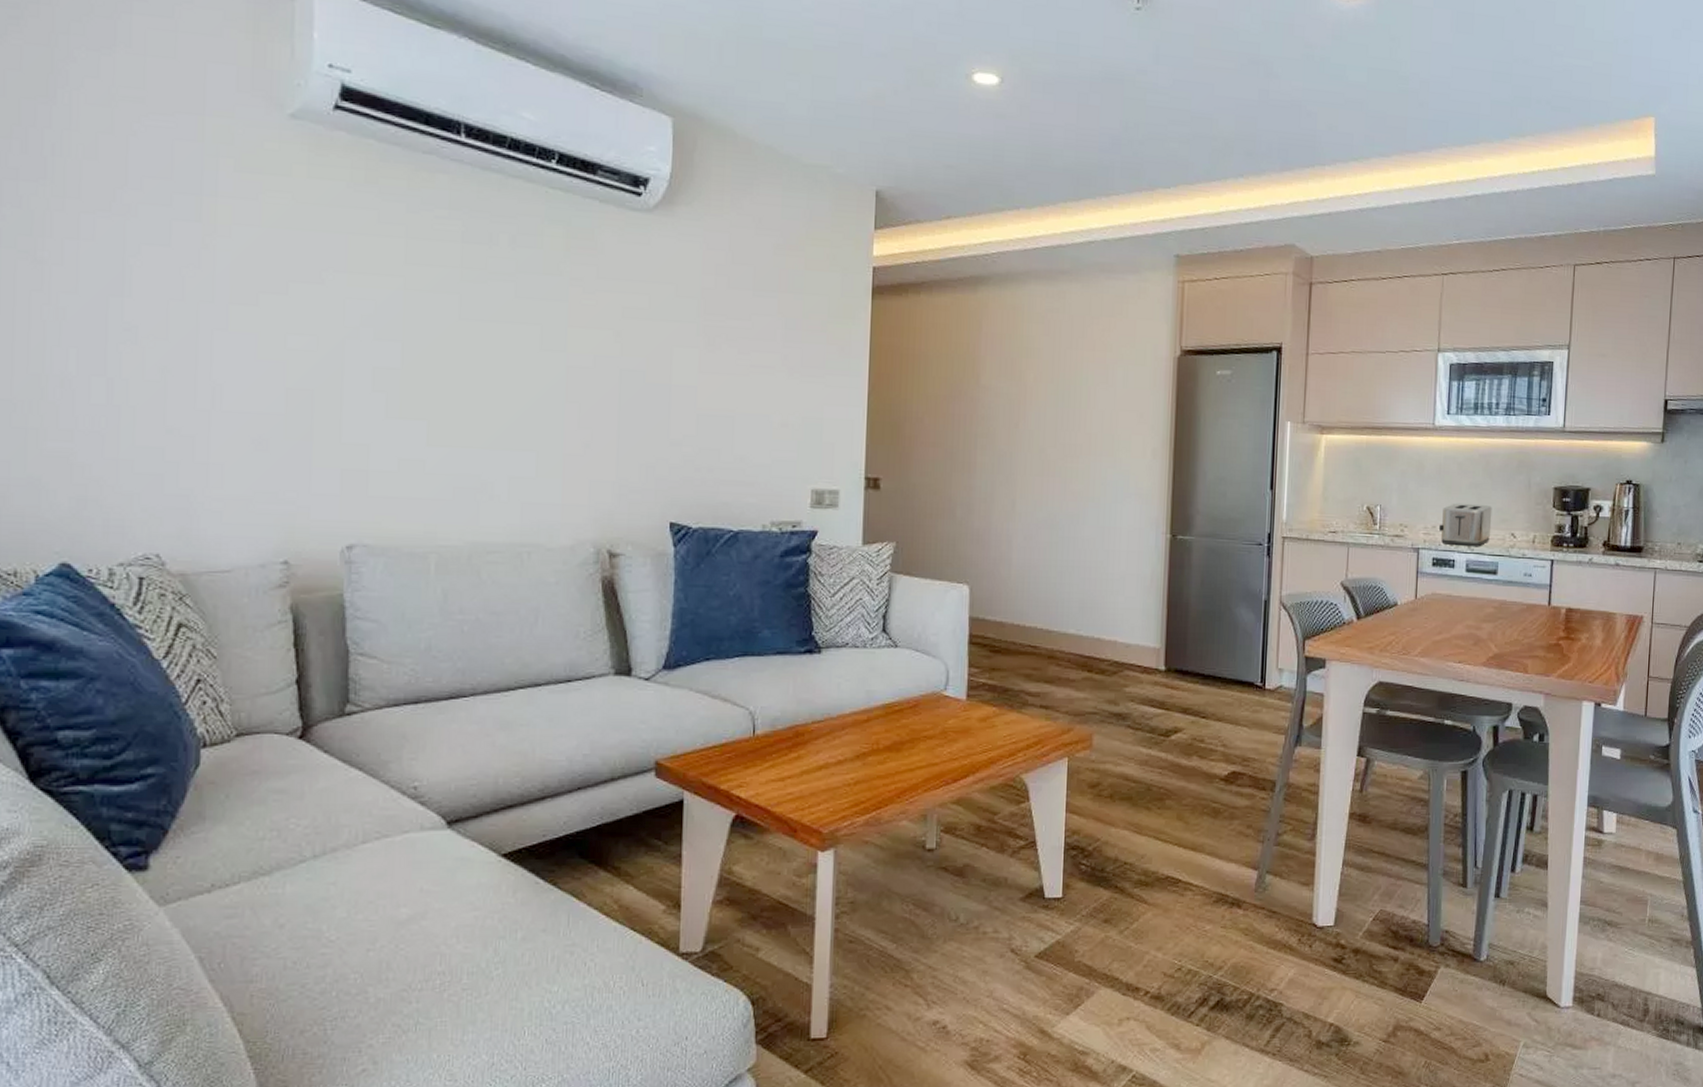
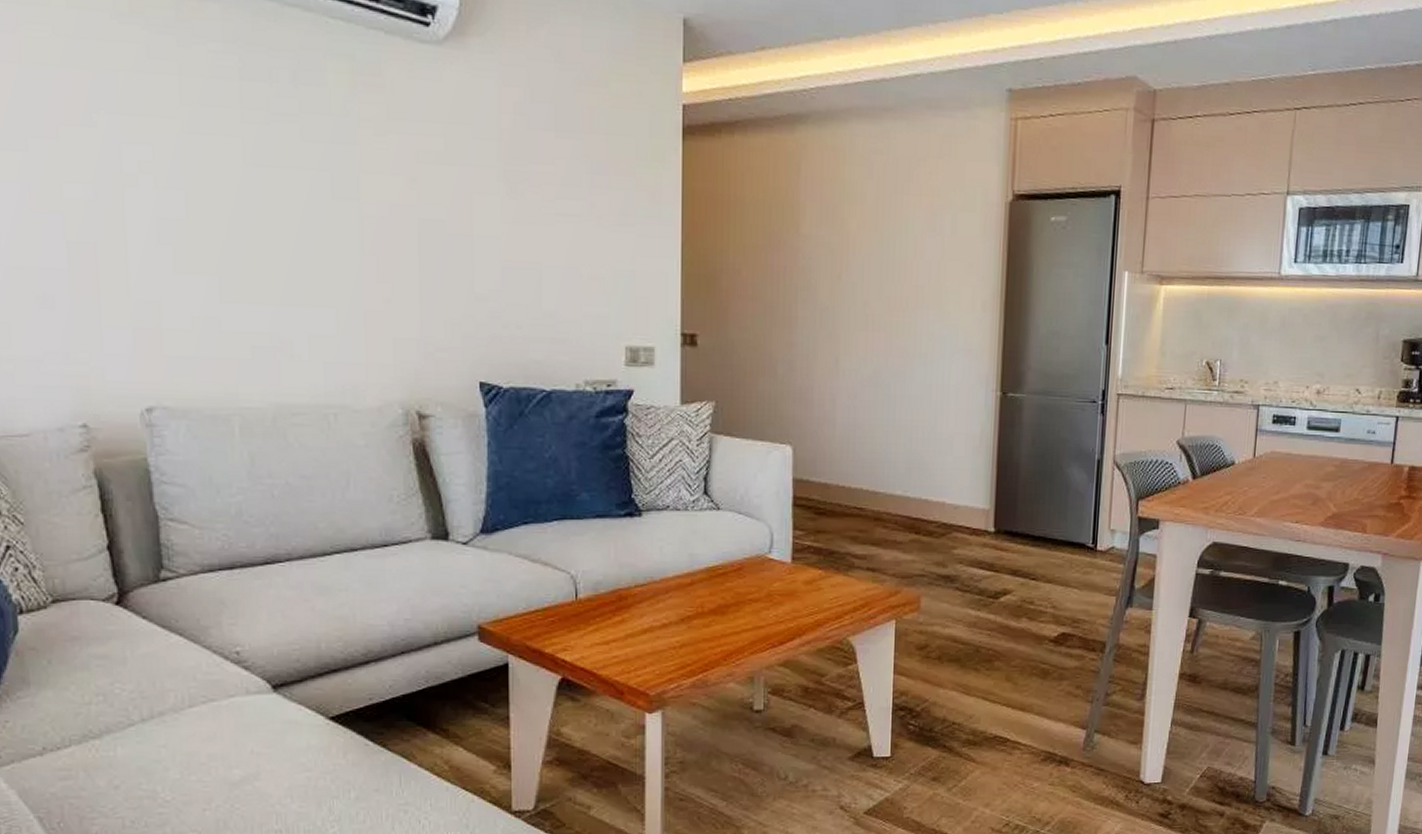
toaster: present [1438,503,1492,547] -> none [1280,357,1338,404]

